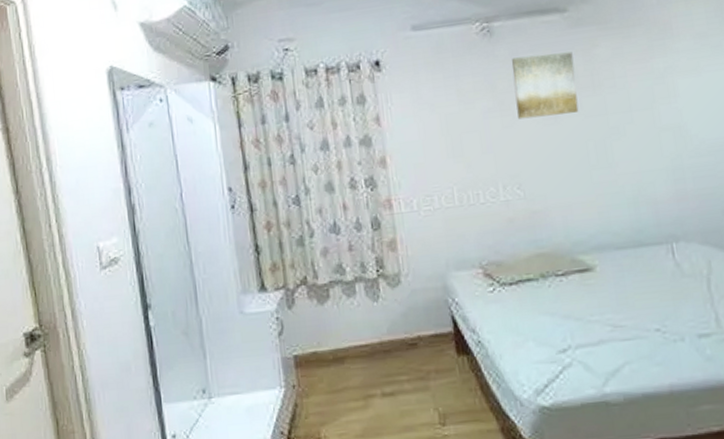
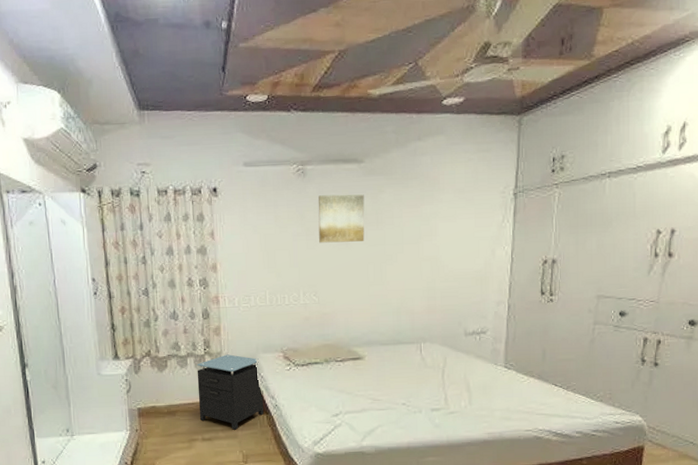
nightstand: none [368,275,464,379] -> present [196,354,264,430]

